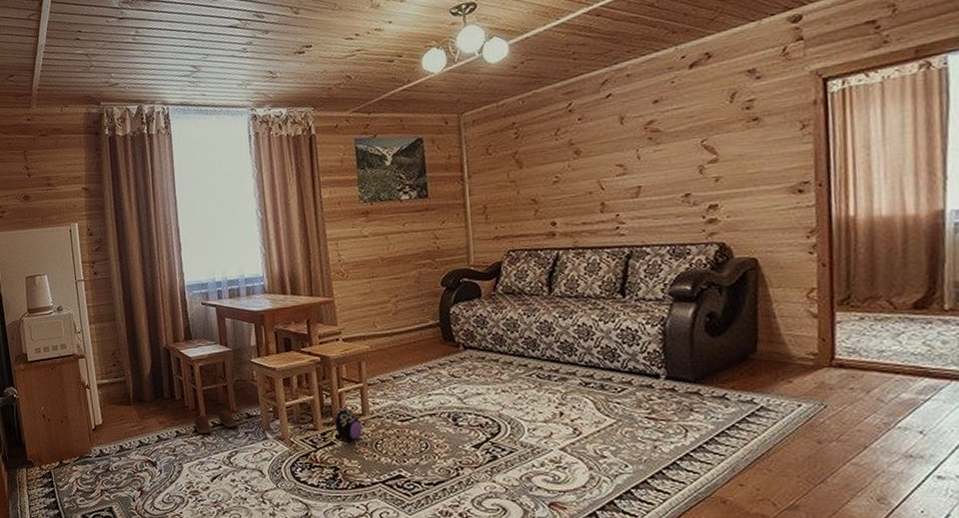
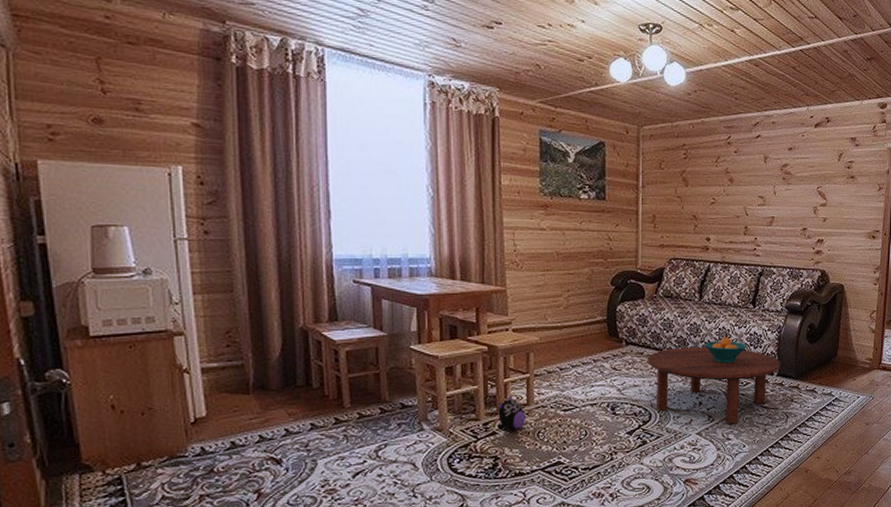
shoe: present [194,410,238,434] -> none [334,400,390,426]
coffee table: none [490,348,670,439] -> present [647,347,781,425]
fruit bowl: none [560,334,618,367] -> present [705,337,747,364]

